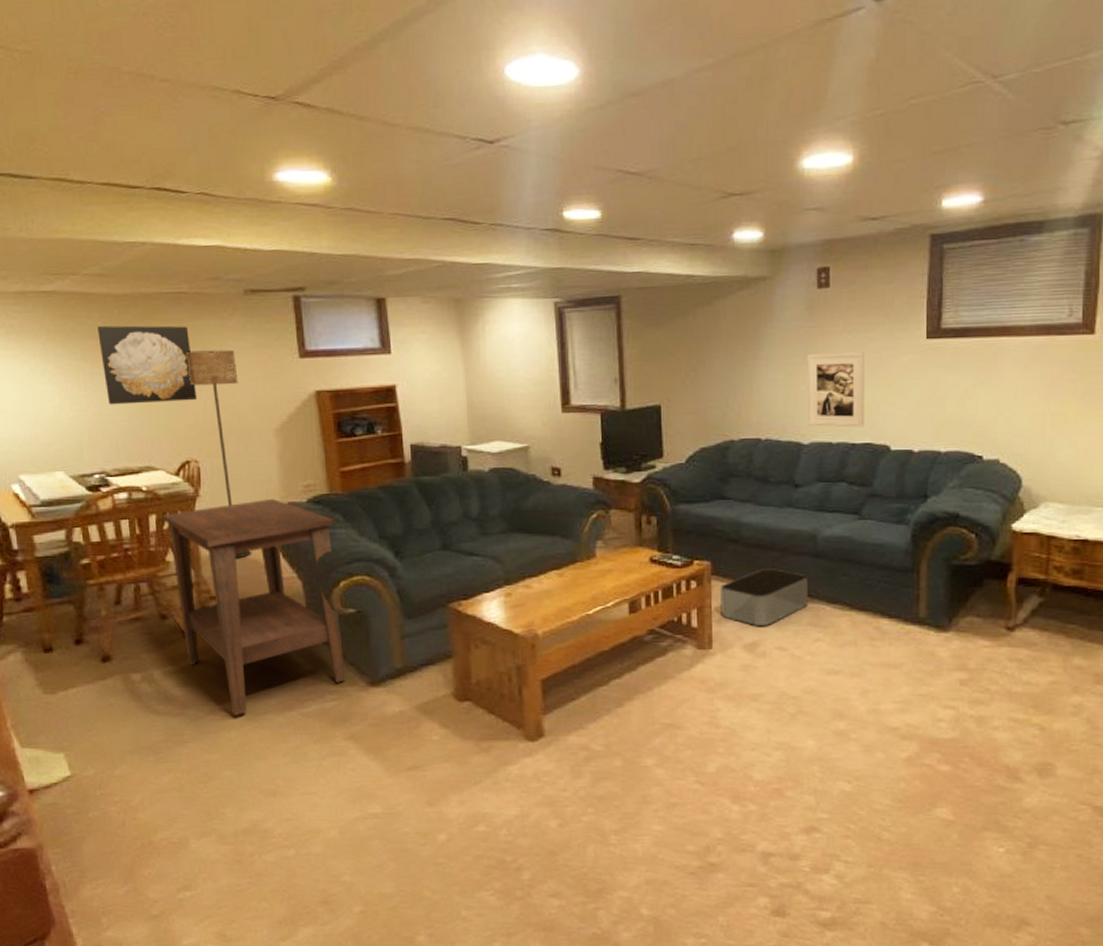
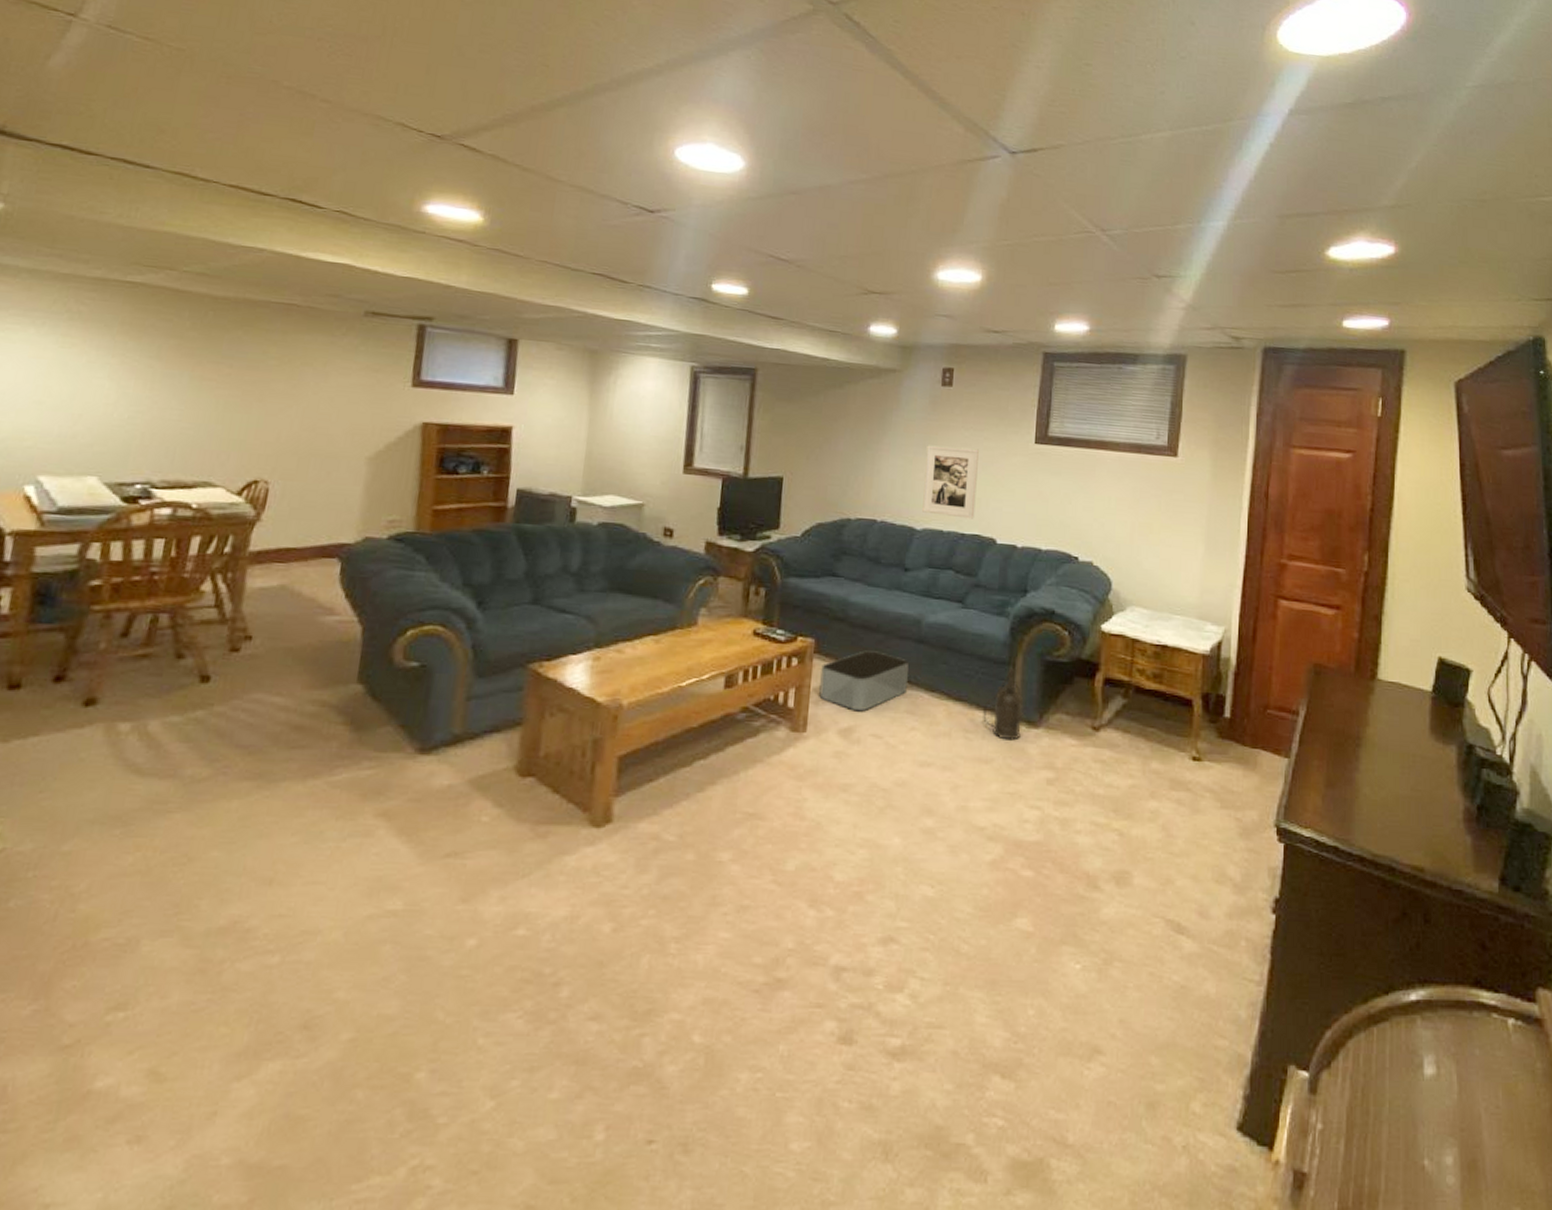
wall art: present [97,325,198,405] -> none [175,326,292,417]
side table: present [162,498,346,717] -> none [197,530,415,782]
floor lamp: present [186,349,252,559] -> none [279,364,340,595]
oil lamp: none [888,574,931,645] -> present [983,667,1023,741]

